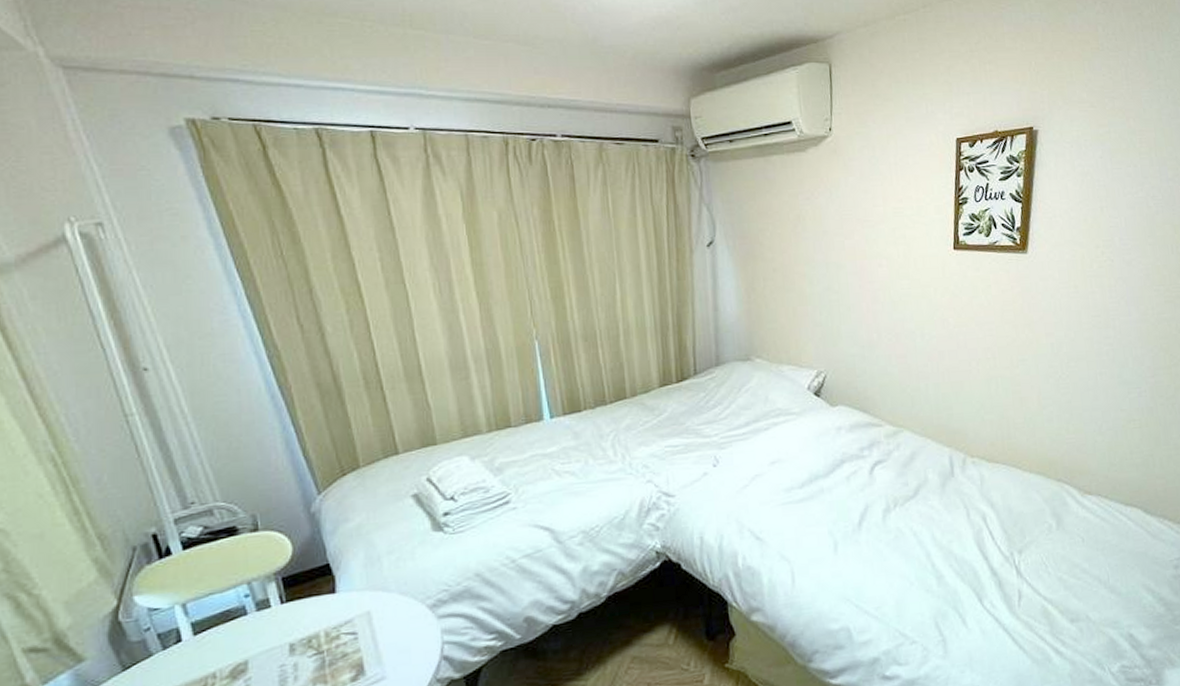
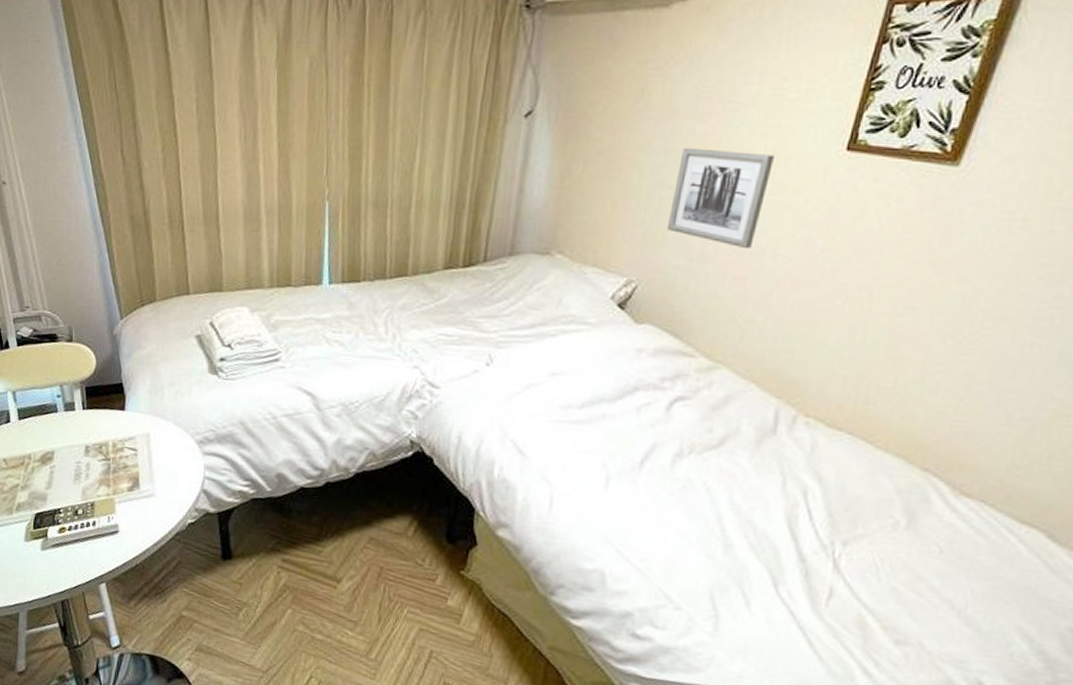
wall art: none [838,258,907,333] -> present [668,147,774,250]

